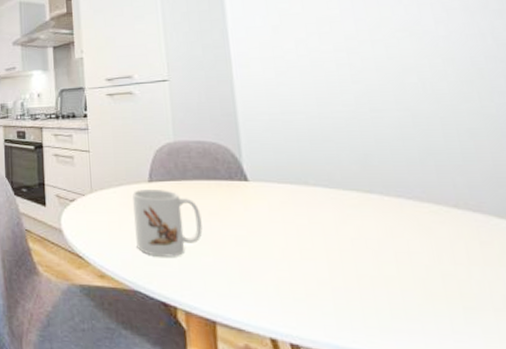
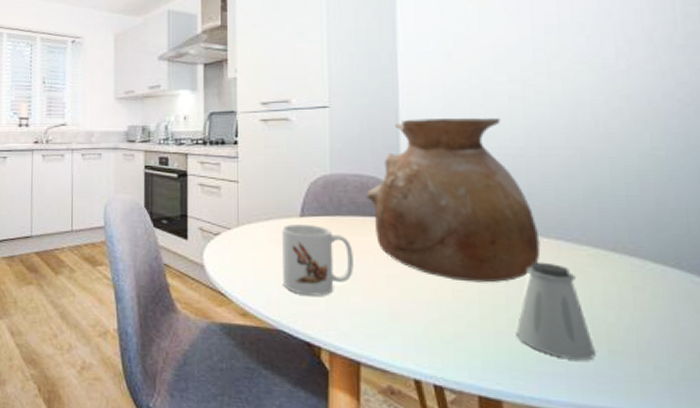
vase: none [208,84,383,241] -> present [365,118,541,283]
saltshaker: none [367,219,450,318] -> present [516,261,595,361]

